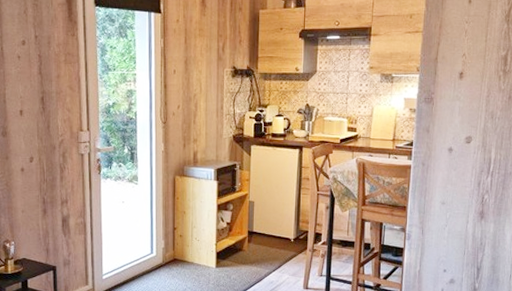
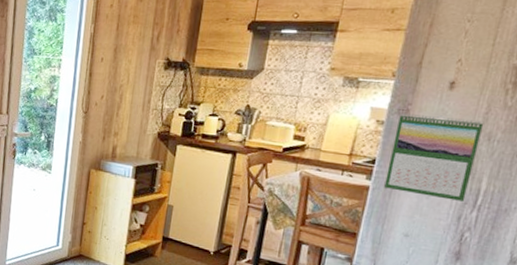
calendar: none [422,101,487,170] -> present [384,113,484,202]

